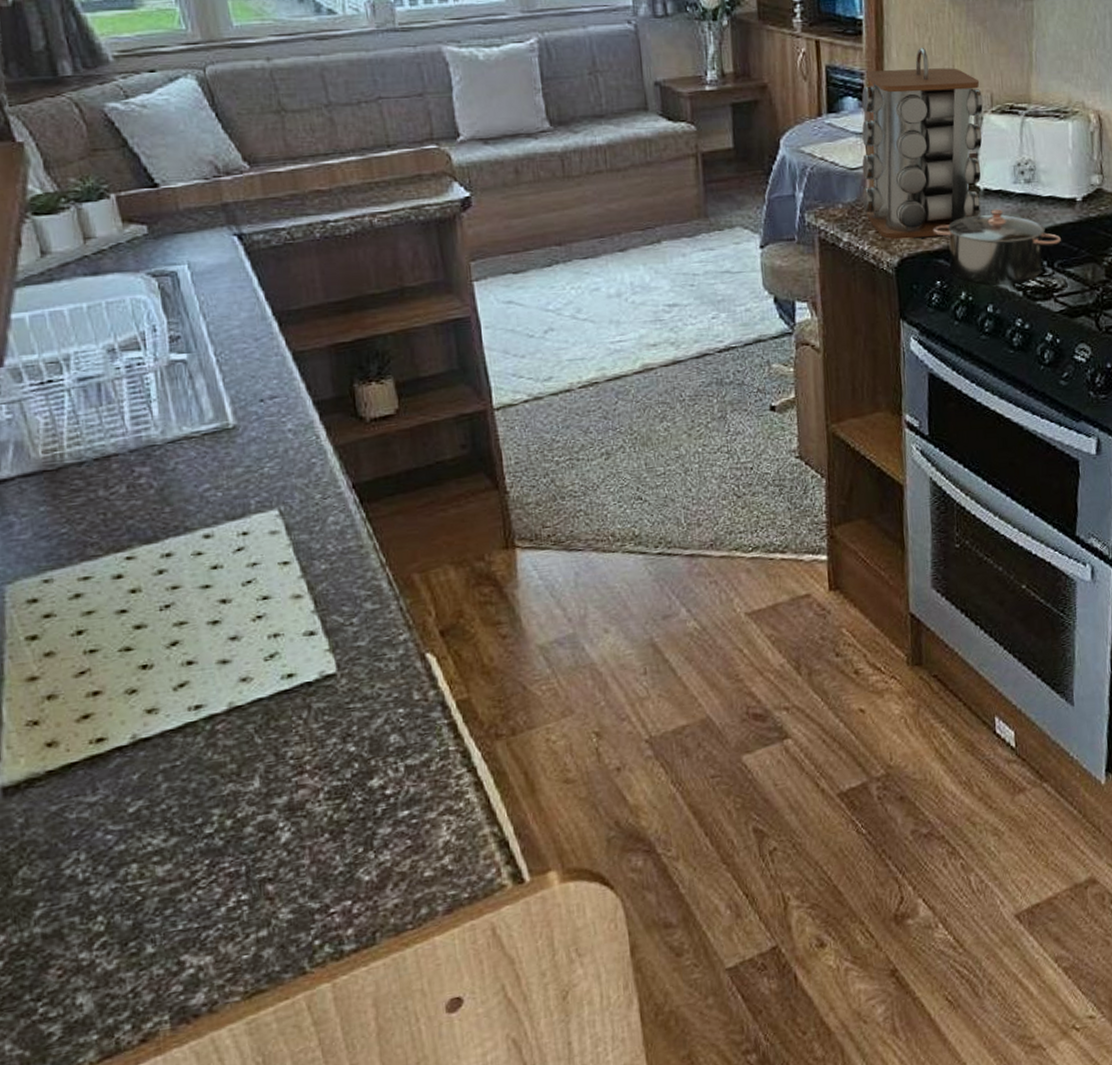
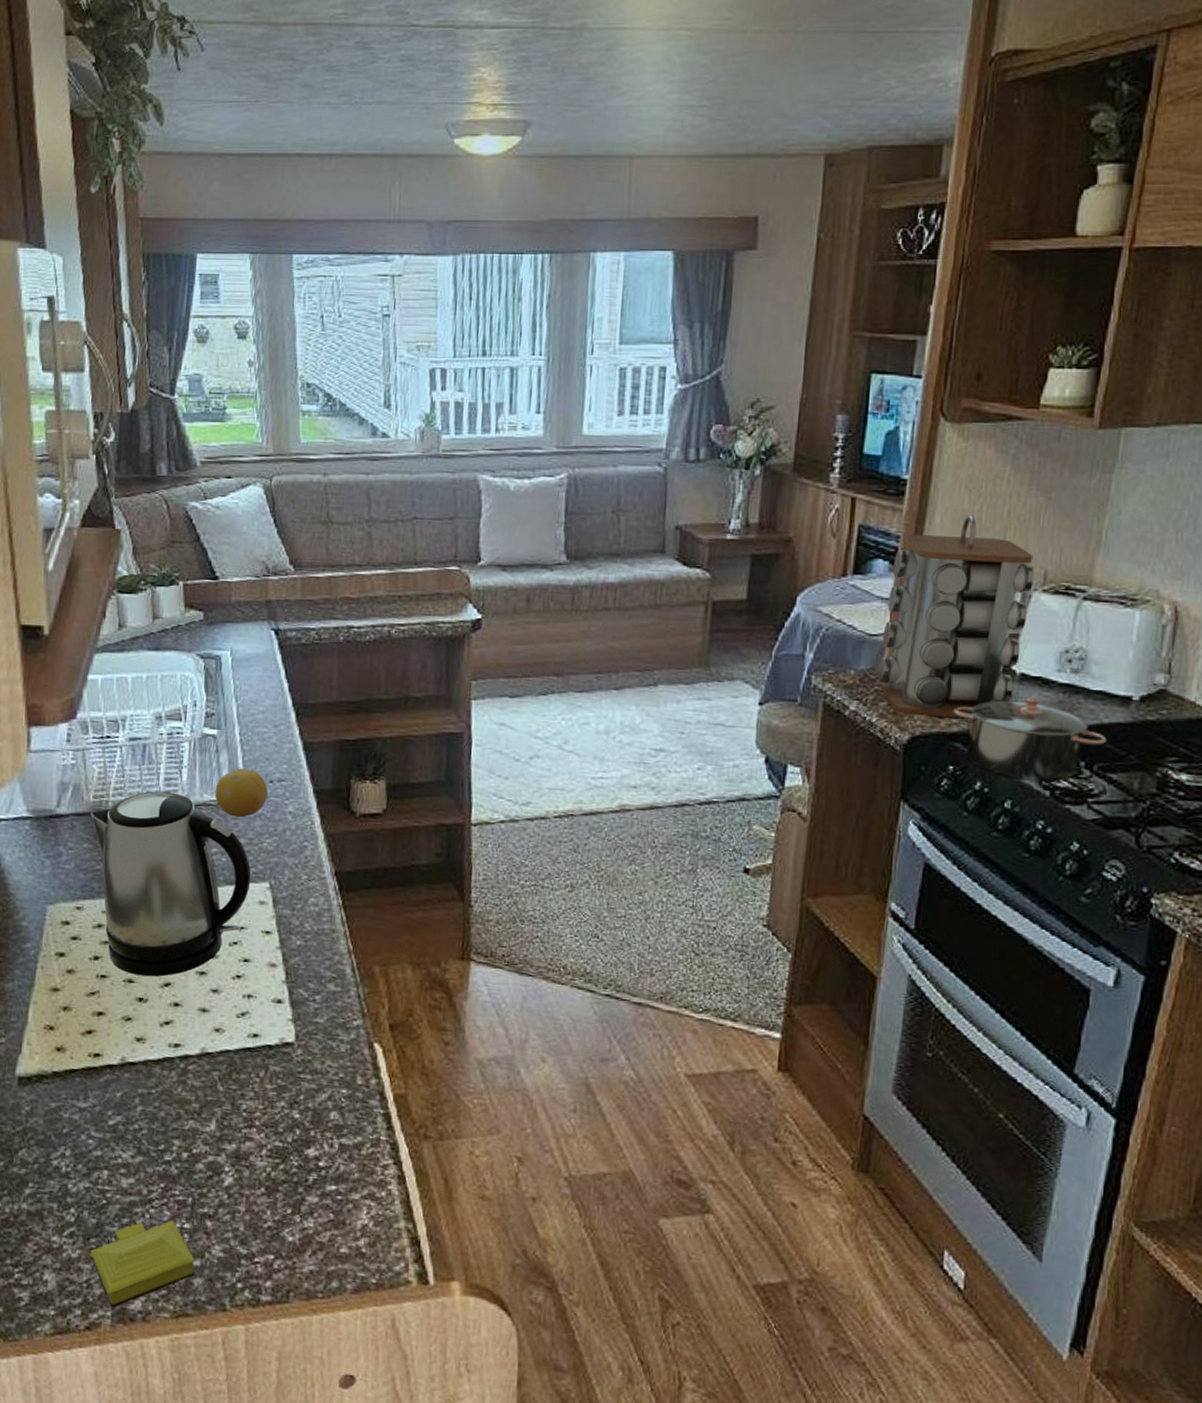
kettle: none [43,430,257,642] -> present [90,791,251,977]
sponge: none [106,885,291,1010] -> present [70,1213,218,1308]
fruit: none [195,390,260,446] -> present [214,768,268,818]

